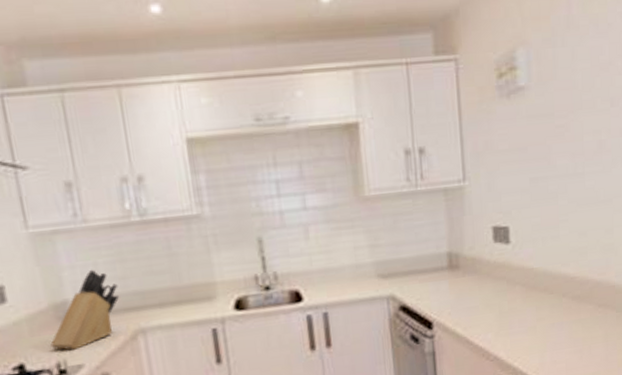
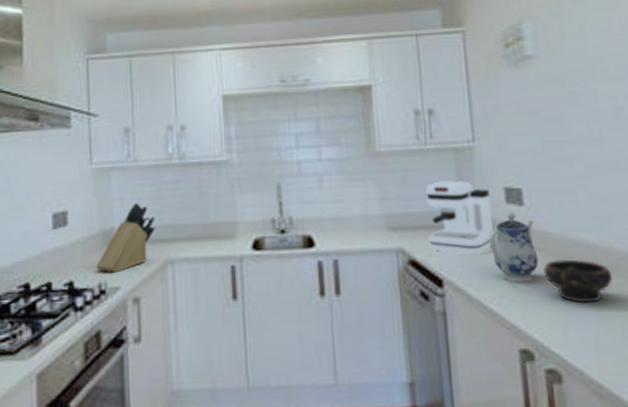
coffee maker: none [416,222,481,295] -> present [425,180,493,255]
teapot: none [476,250,521,317] -> present [488,212,539,283]
bowl: none [525,291,584,330] -> present [543,259,612,303]

